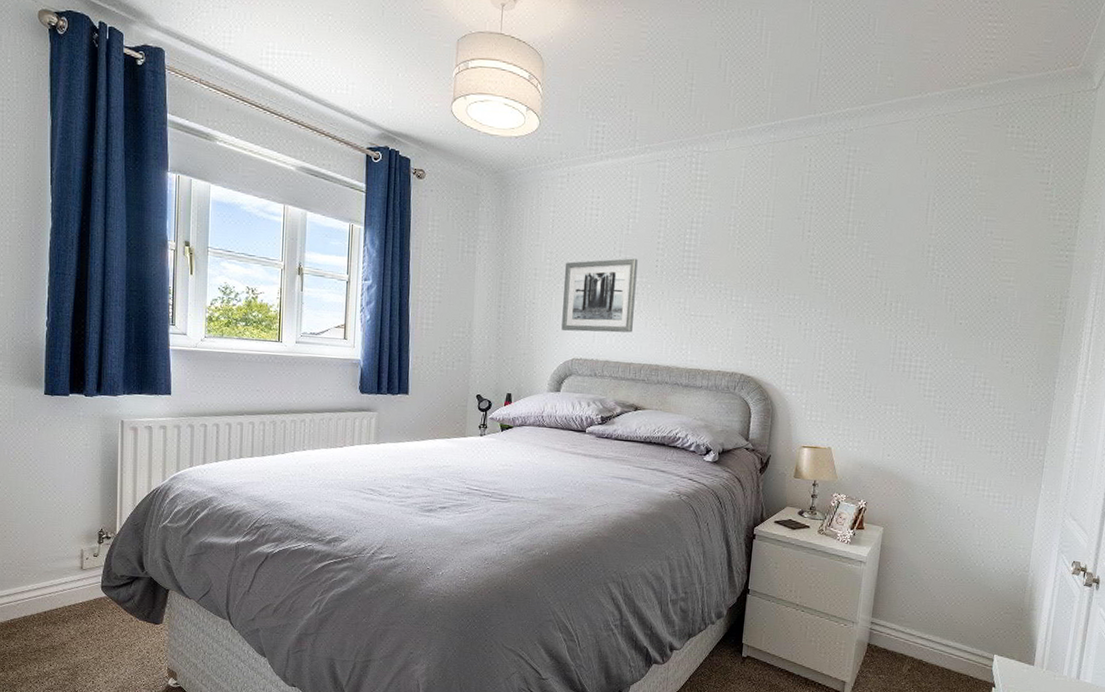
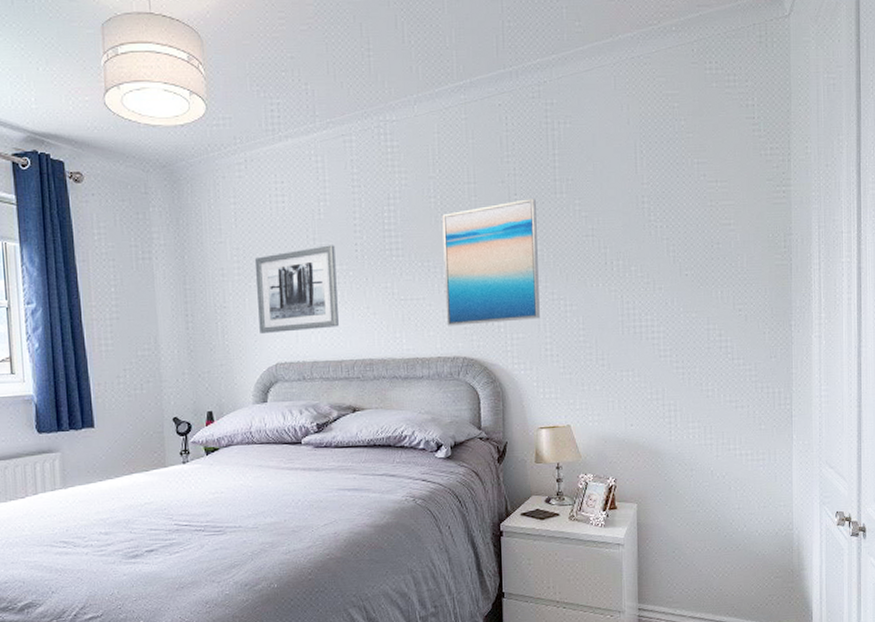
wall art: none [730,236,828,348] -> present [442,199,540,326]

